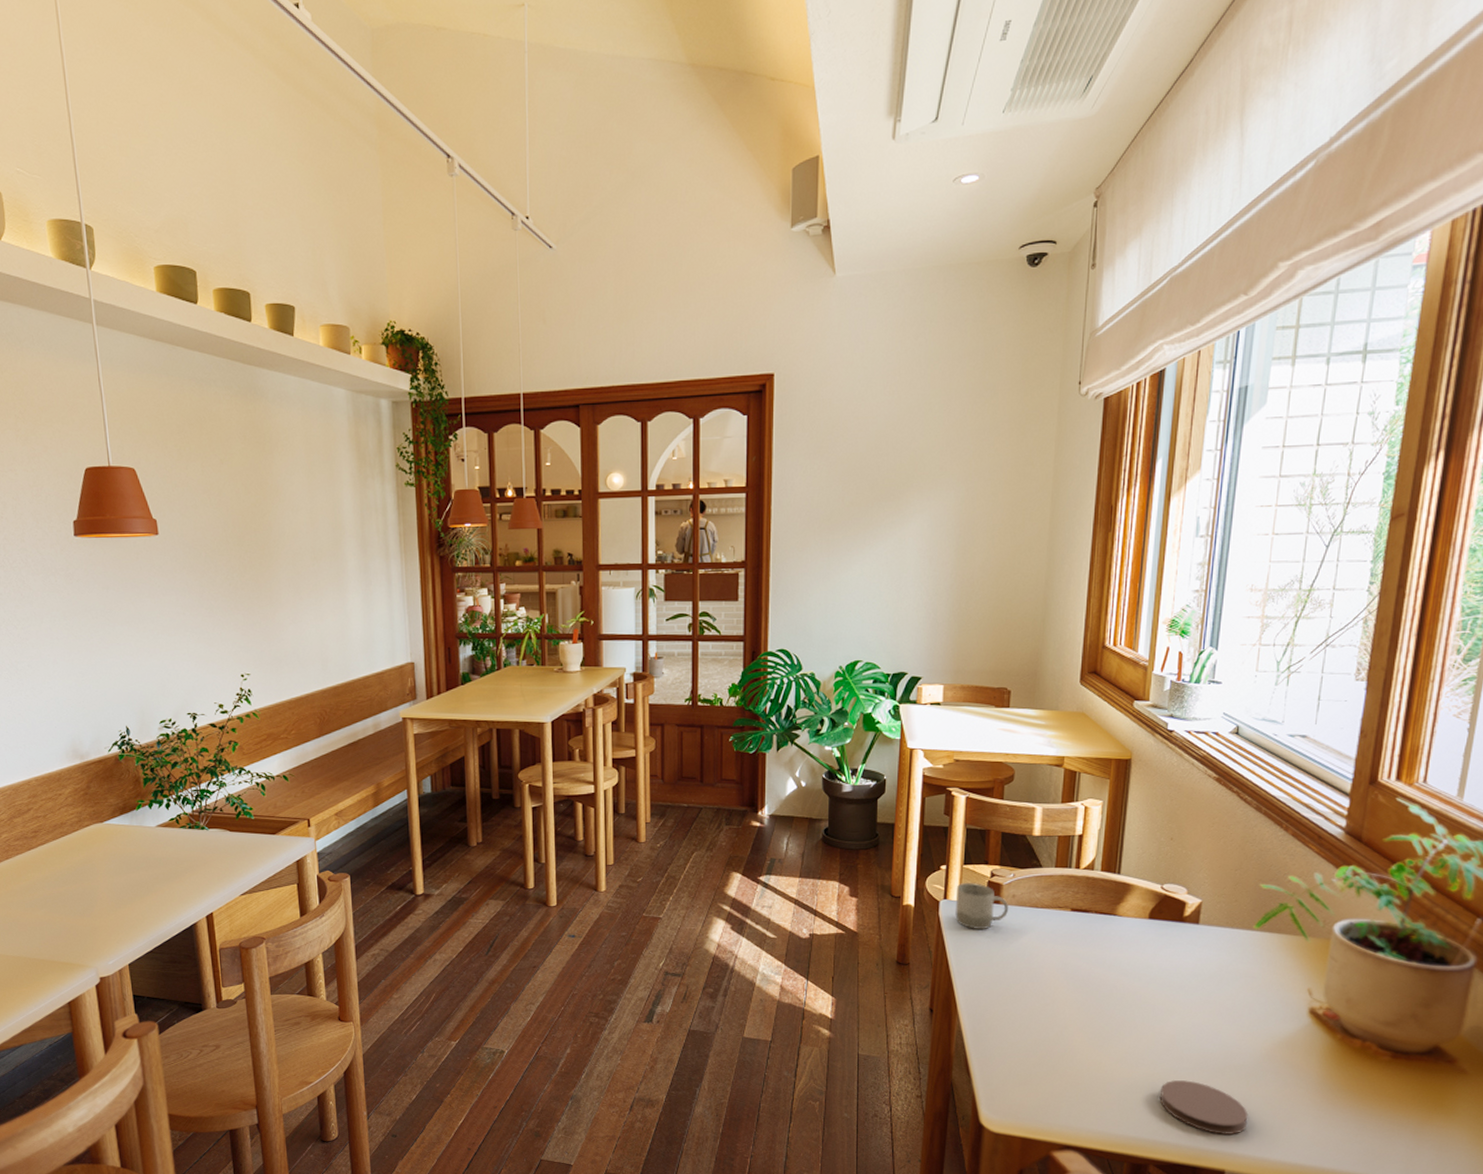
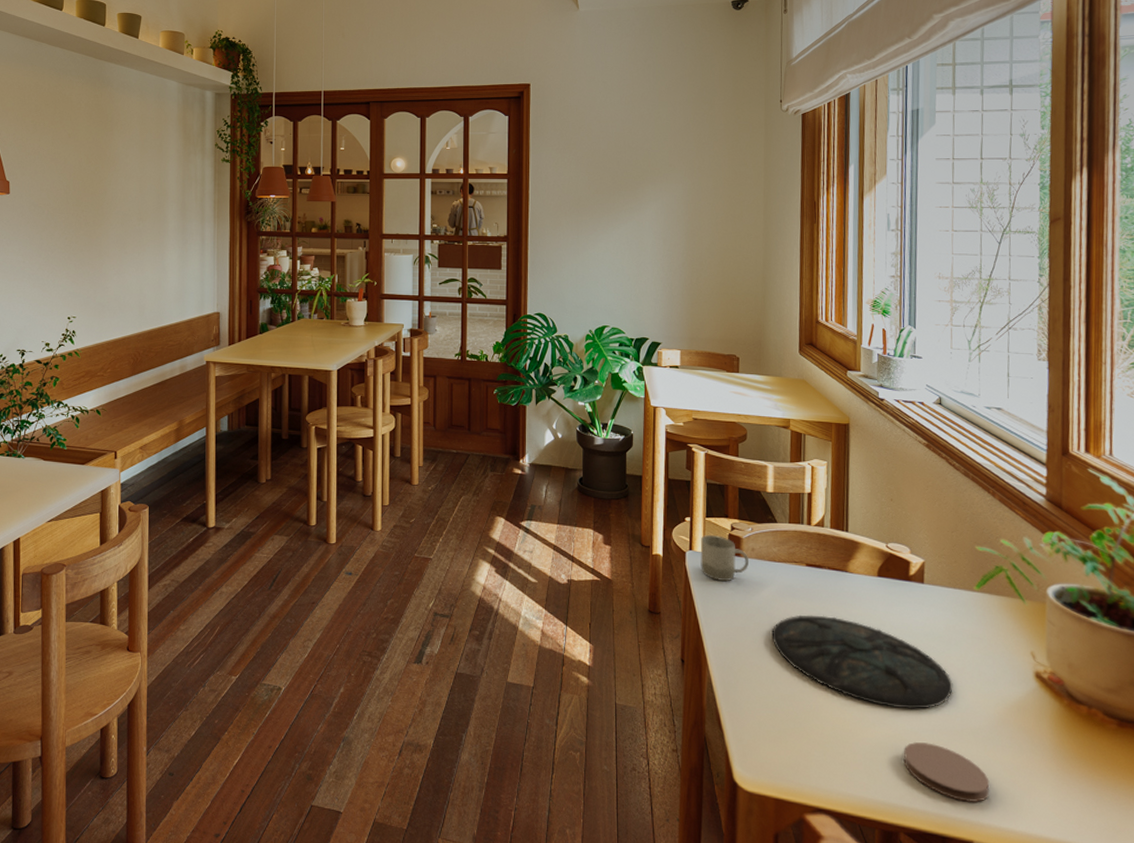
plate: none [1028,960,1220,1049] -> present [771,615,953,709]

